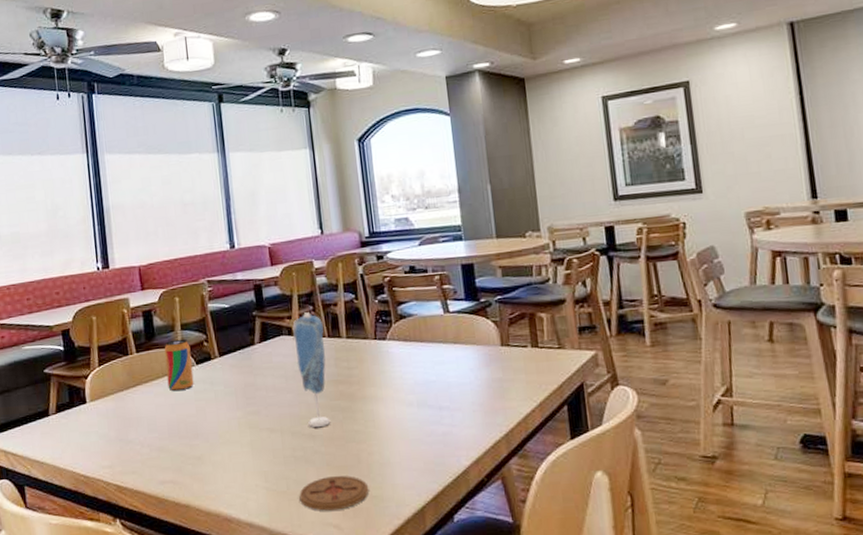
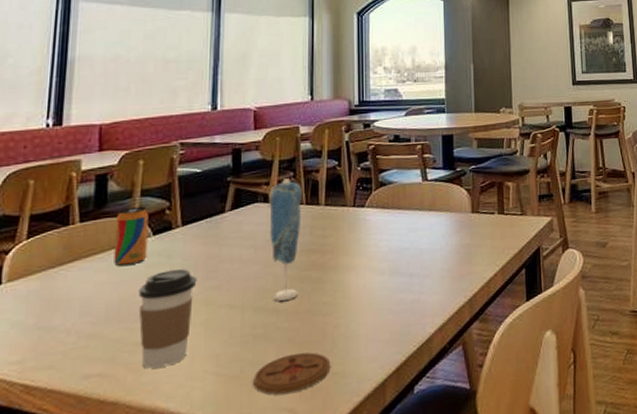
coffee cup: none [191,395,240,480] -> present [138,269,197,369]

